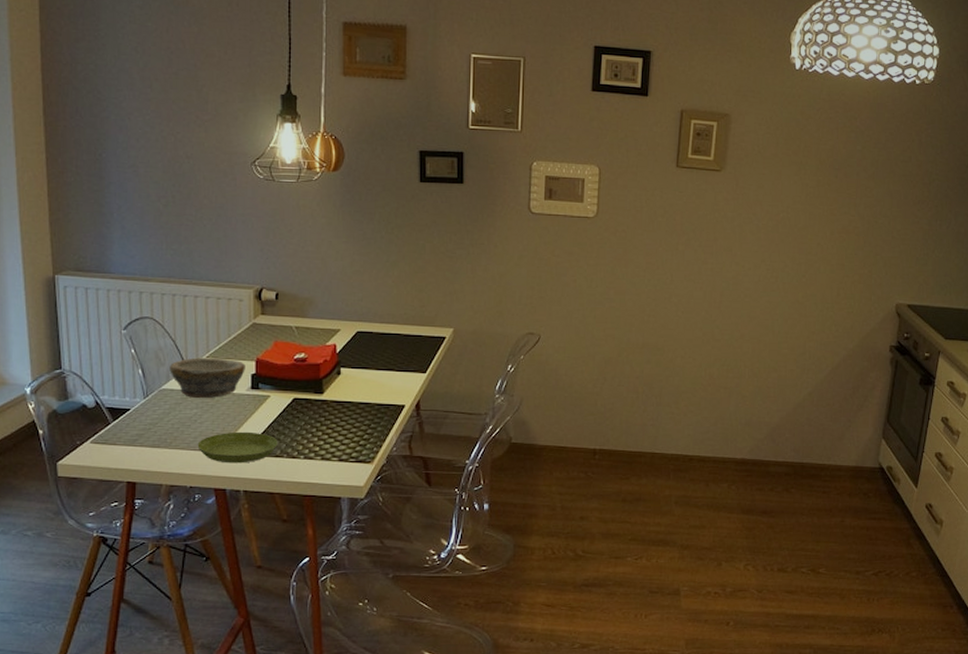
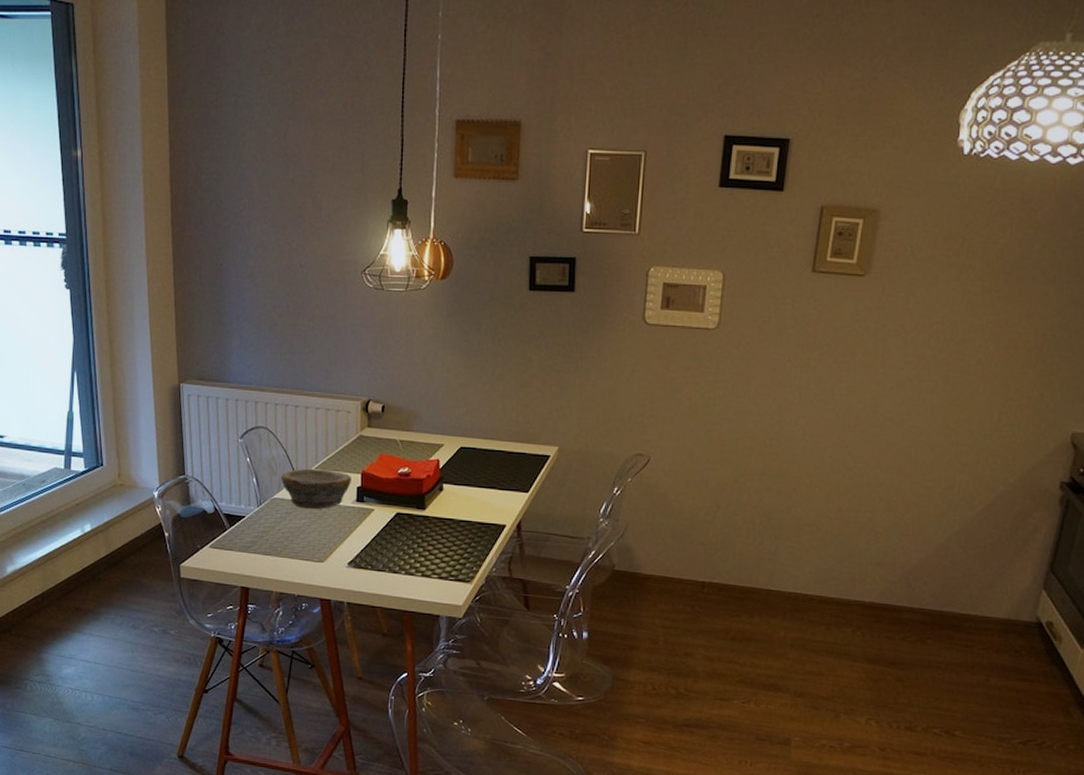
saucer: present [197,431,278,463] -> none [305,543,380,576]

